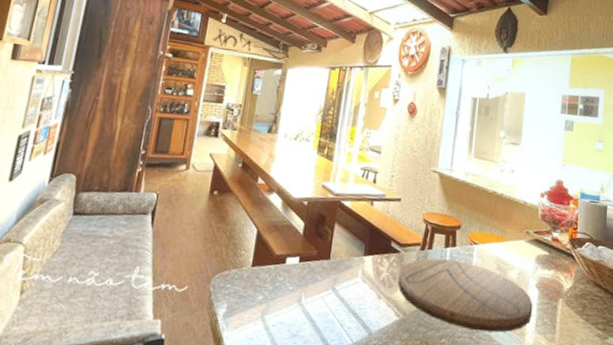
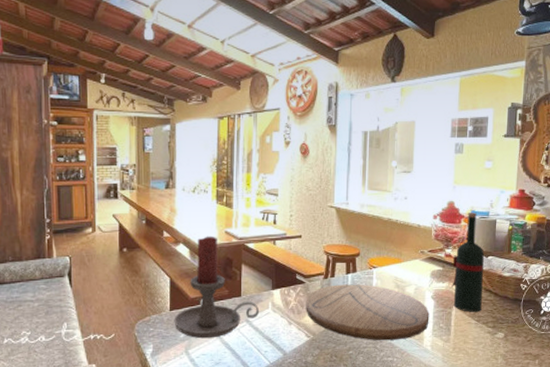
candle holder: none [254,187,348,305] -> present [174,236,260,339]
wine bottle: none [558,195,594,309] -> present [452,213,484,312]

